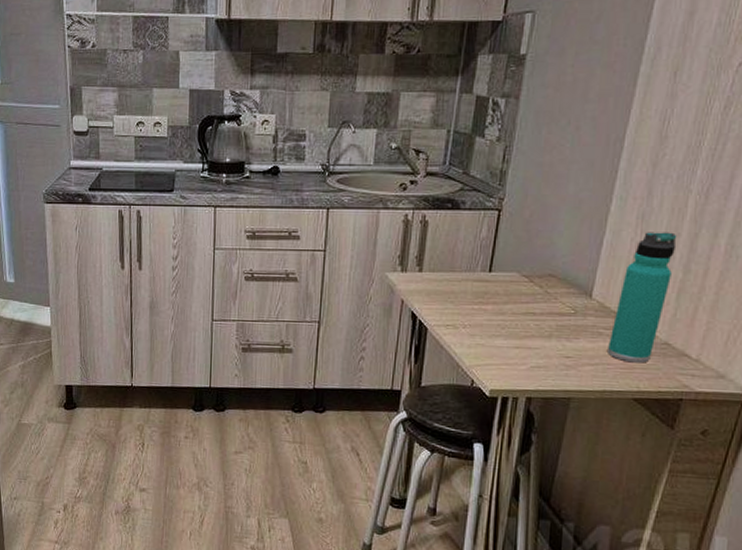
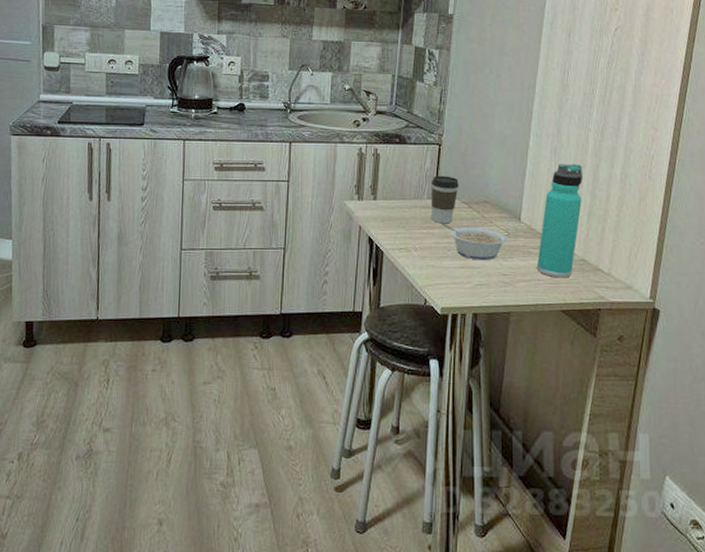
coffee cup: none [485,245,520,300] -> present [432,175,459,224]
legume: none [495,298,575,341] -> present [441,223,508,261]

